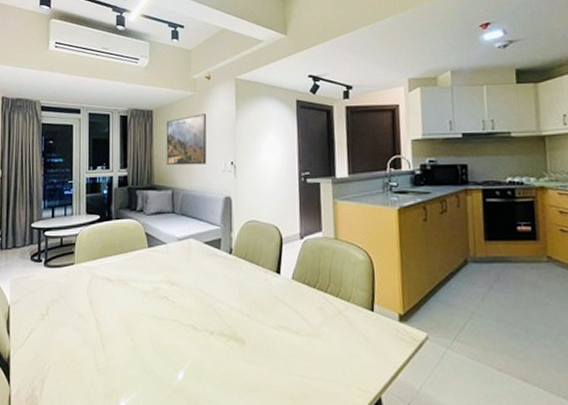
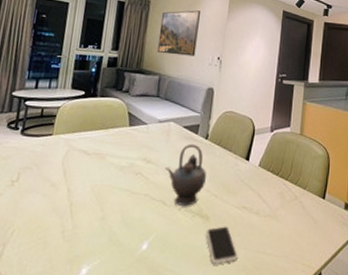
teapot: none [191,260,237,329] -> present [165,143,207,206]
smartphone: none [243,349,282,392] -> present [205,226,238,264]

